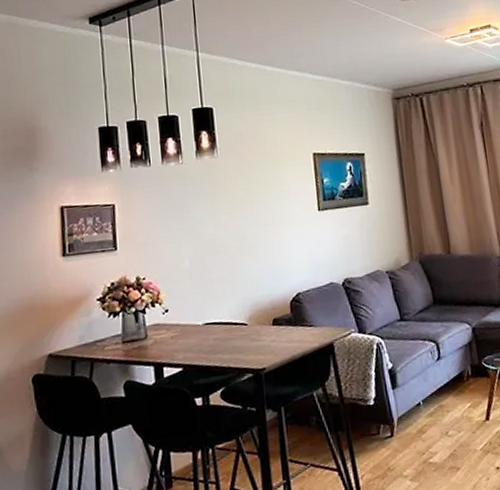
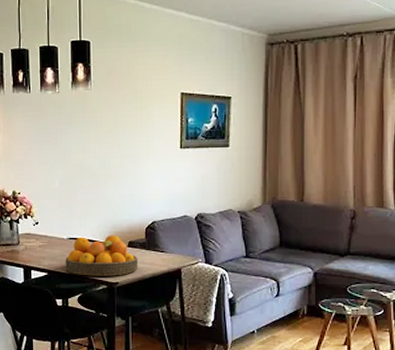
fruit bowl: none [202,313,286,366] -> present [65,235,138,276]

